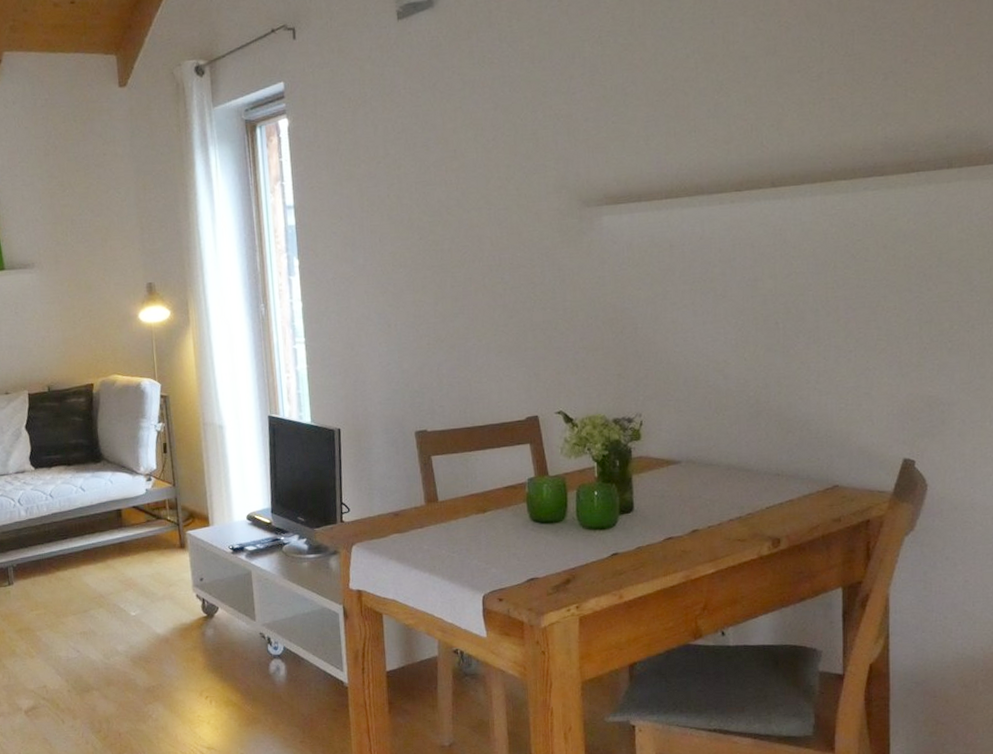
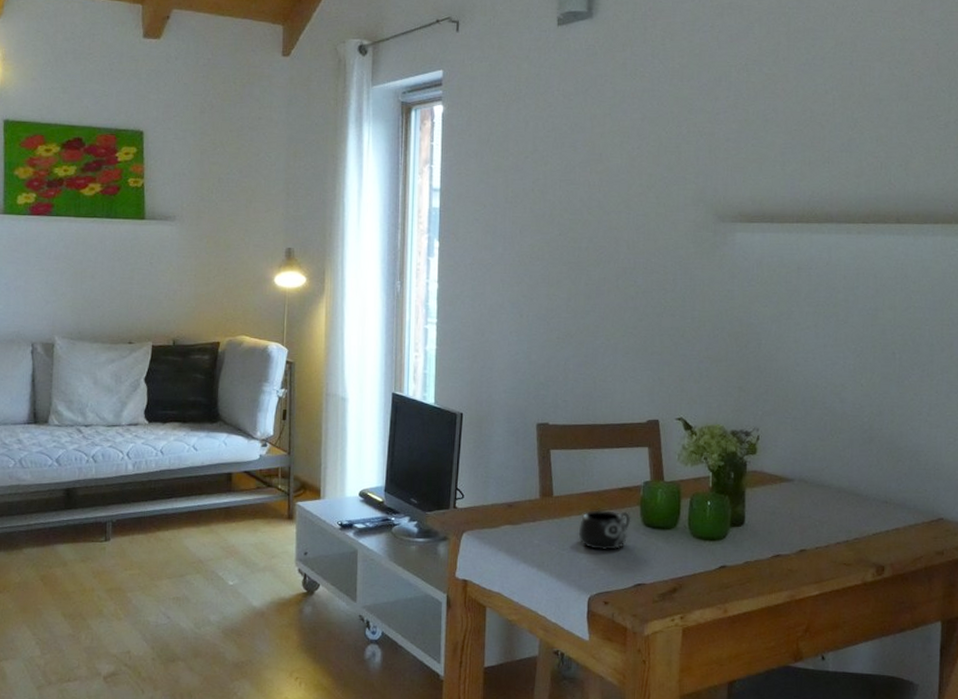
mug: none [466,510,519,550] -> present [578,510,631,551]

